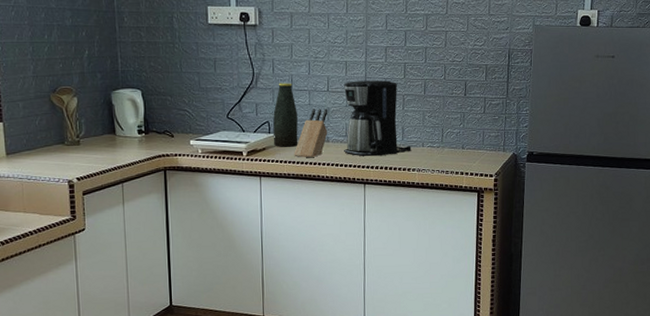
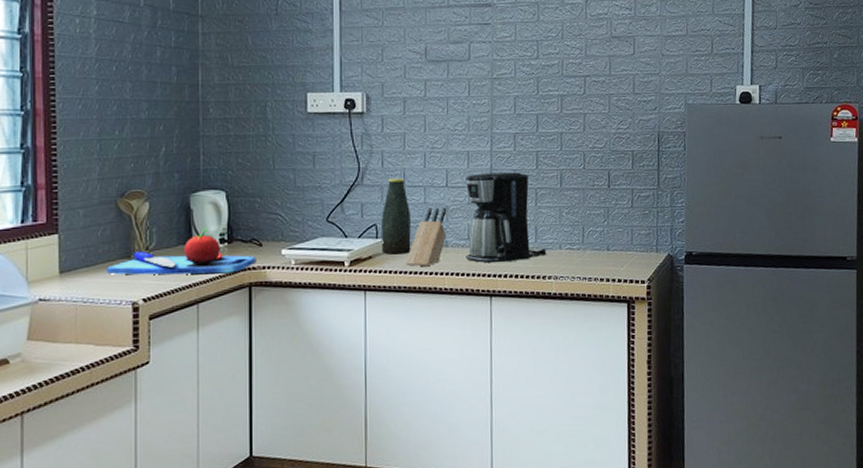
chopping board: none [45,120,169,159] -> present [106,228,257,275]

